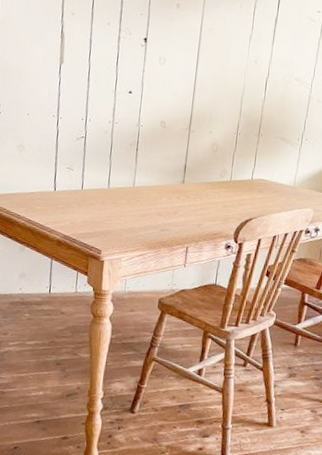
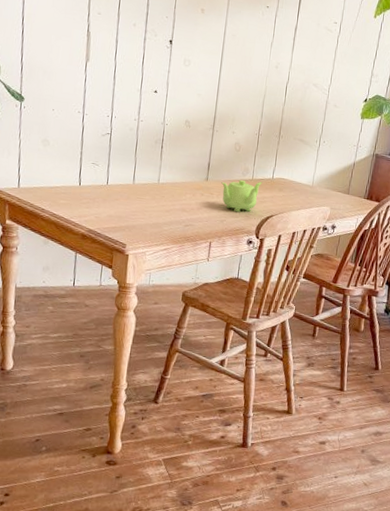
teapot: none [198,181,242,216] -> present [221,179,263,213]

